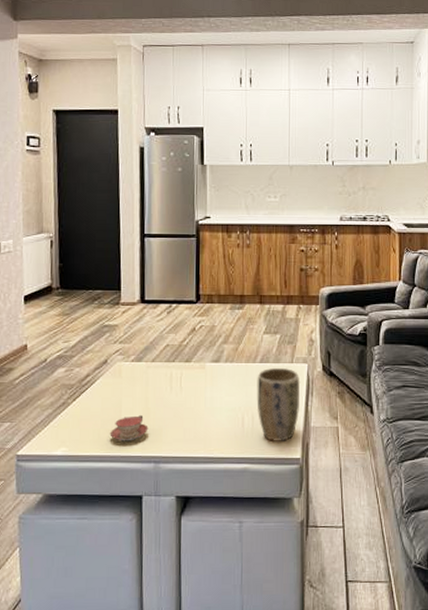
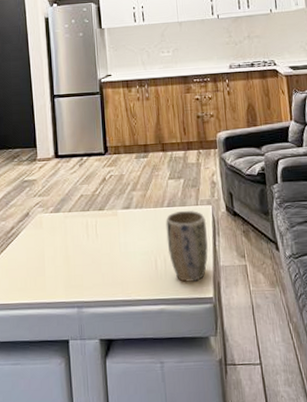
teacup: present [109,415,149,442] -> none [35,263,70,289]

